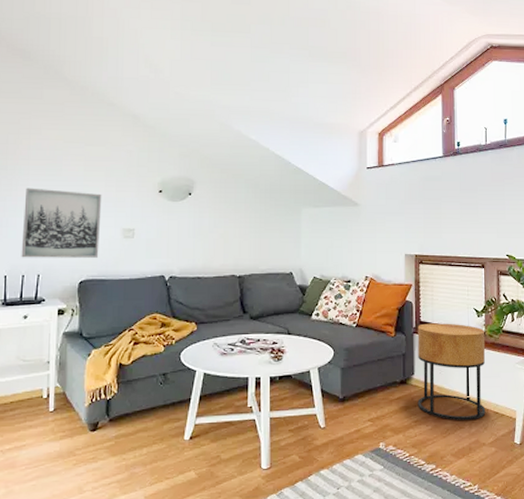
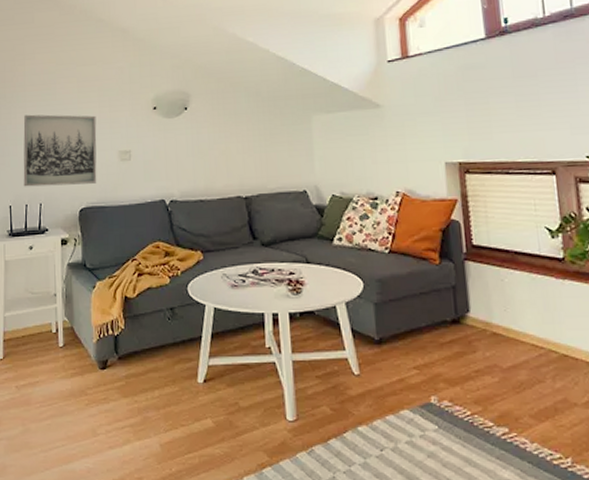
side table: present [417,323,486,421] -> none [469,246,575,373]

